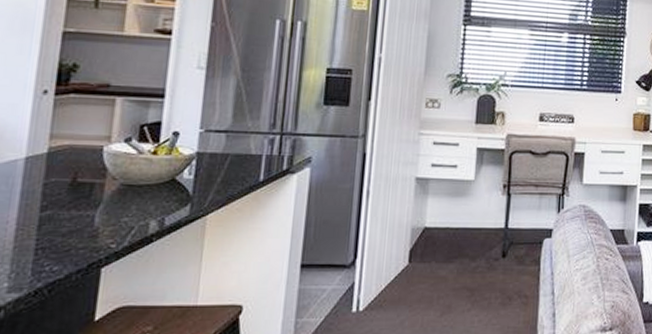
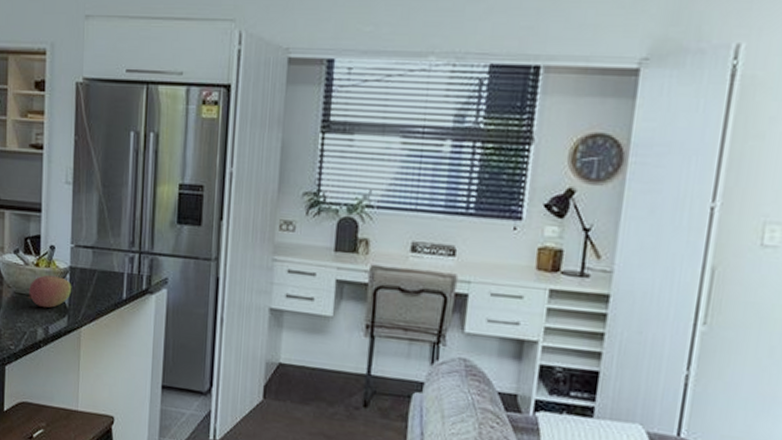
fruit: none [139,163,198,198] -> present [28,275,72,308]

